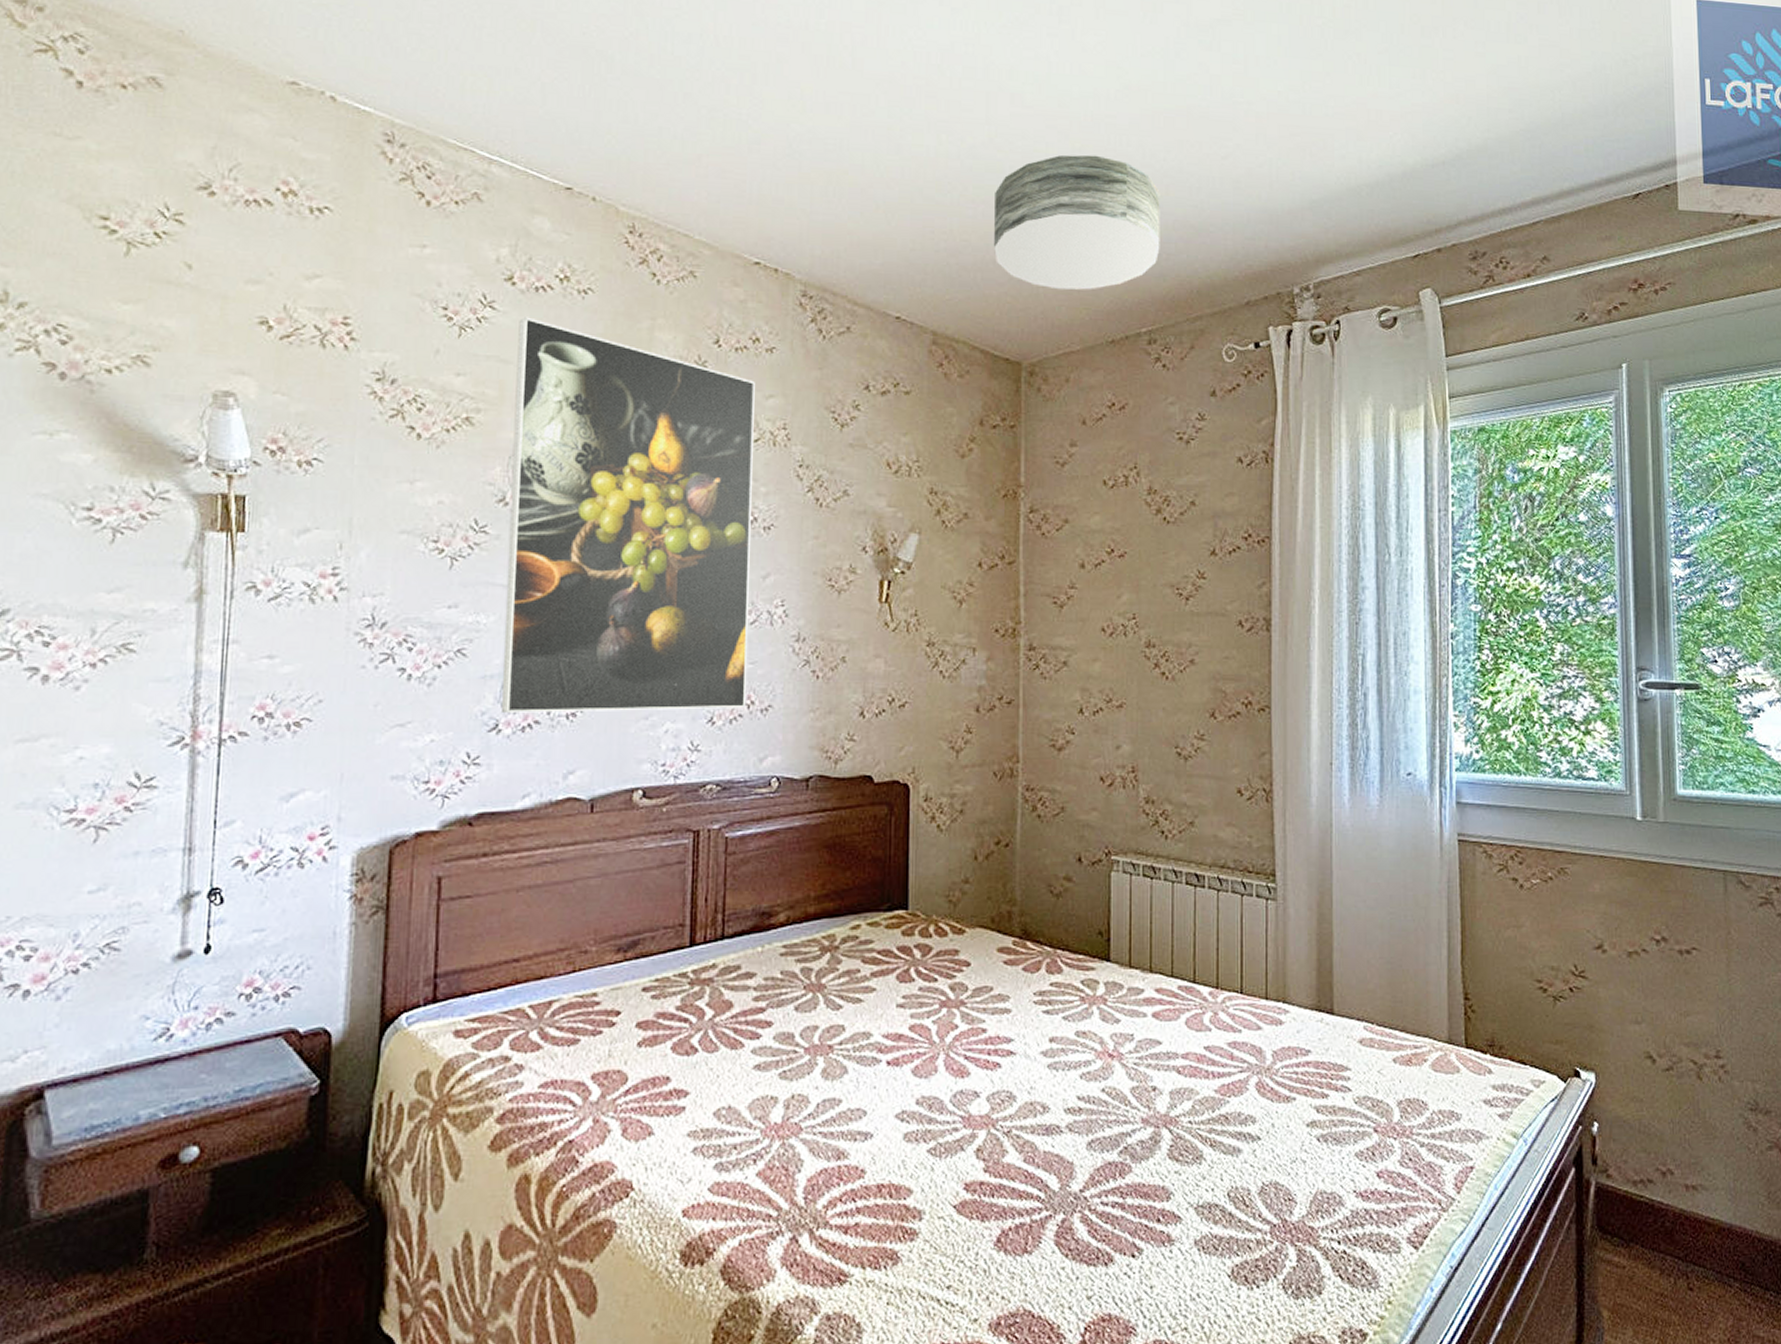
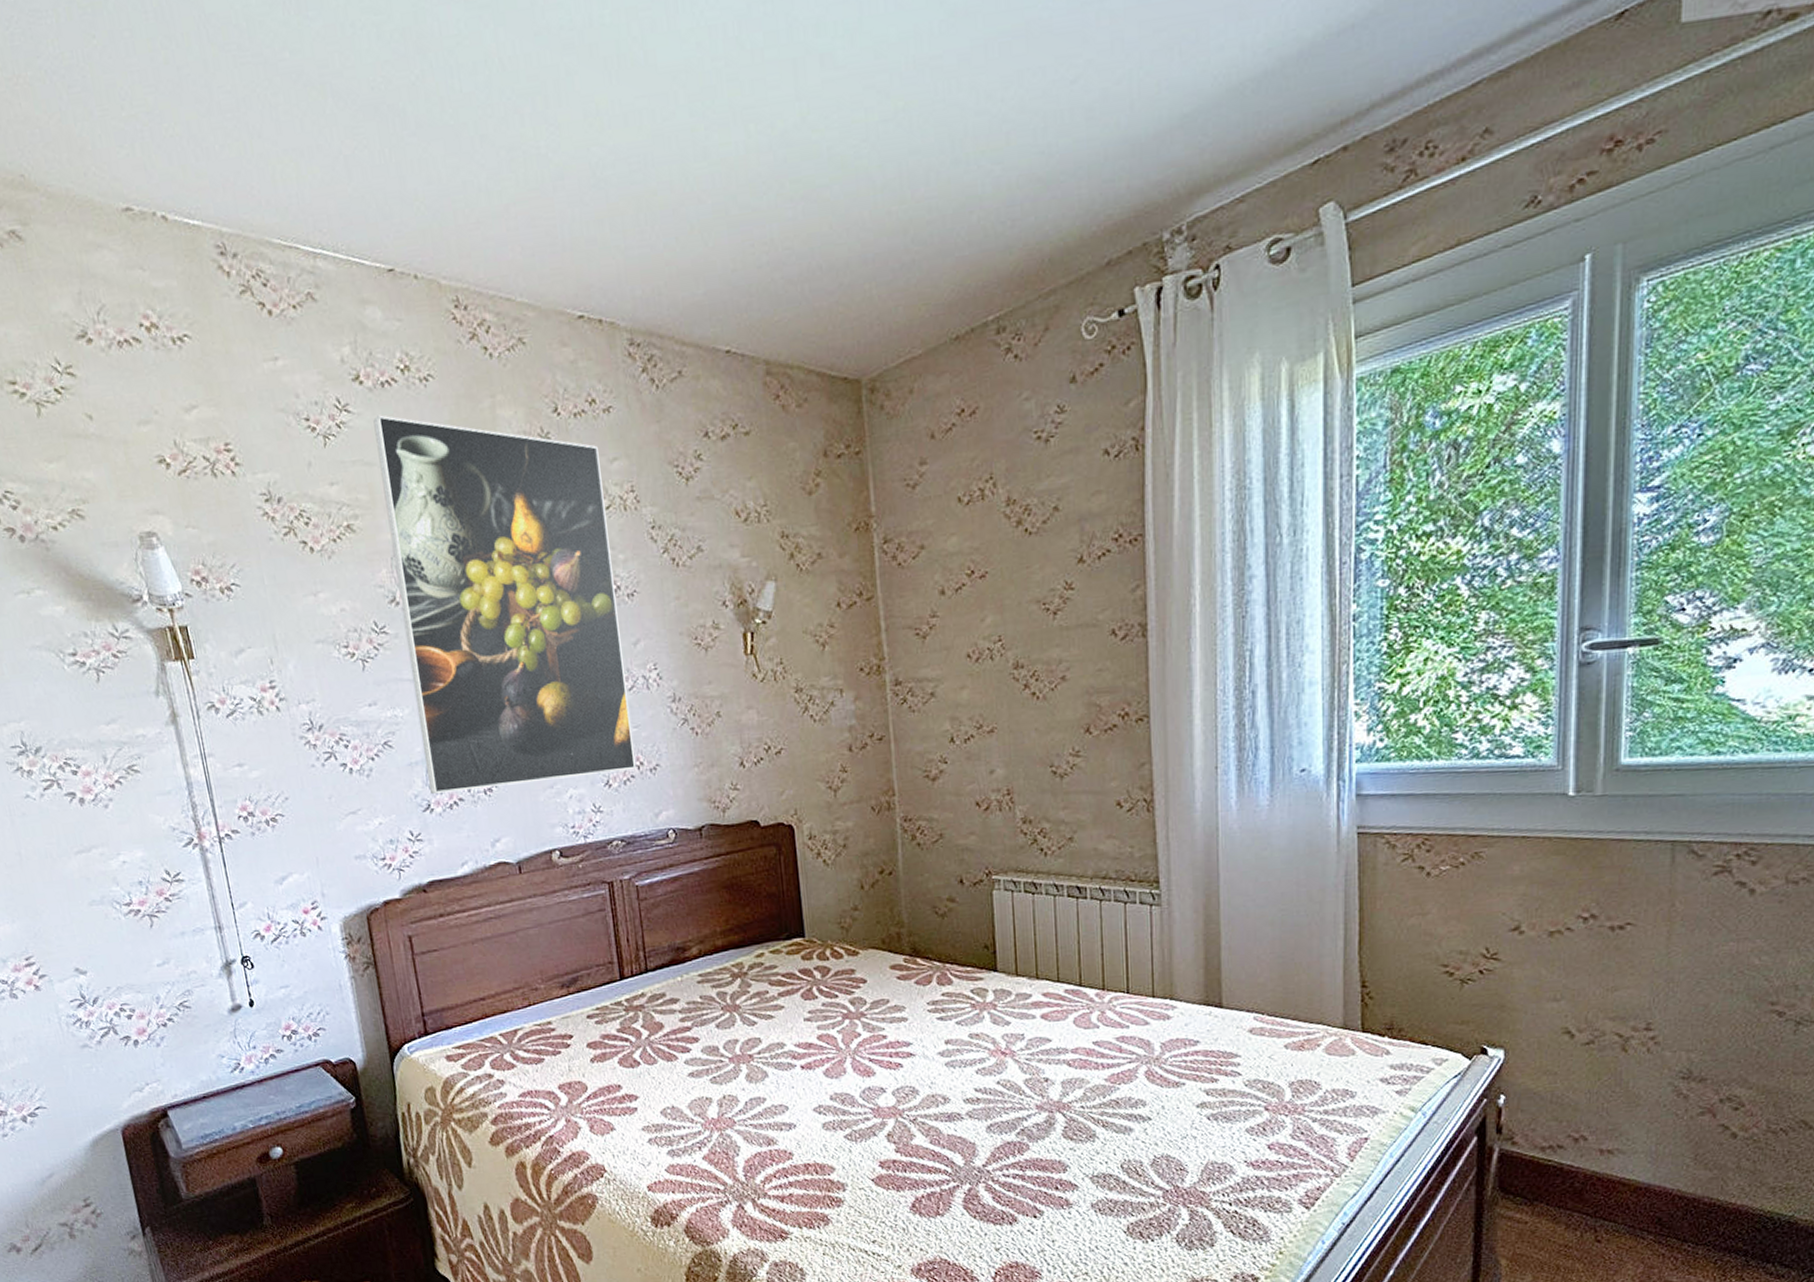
ceiling light: present [994,155,1160,290] -> none [814,111,1004,288]

